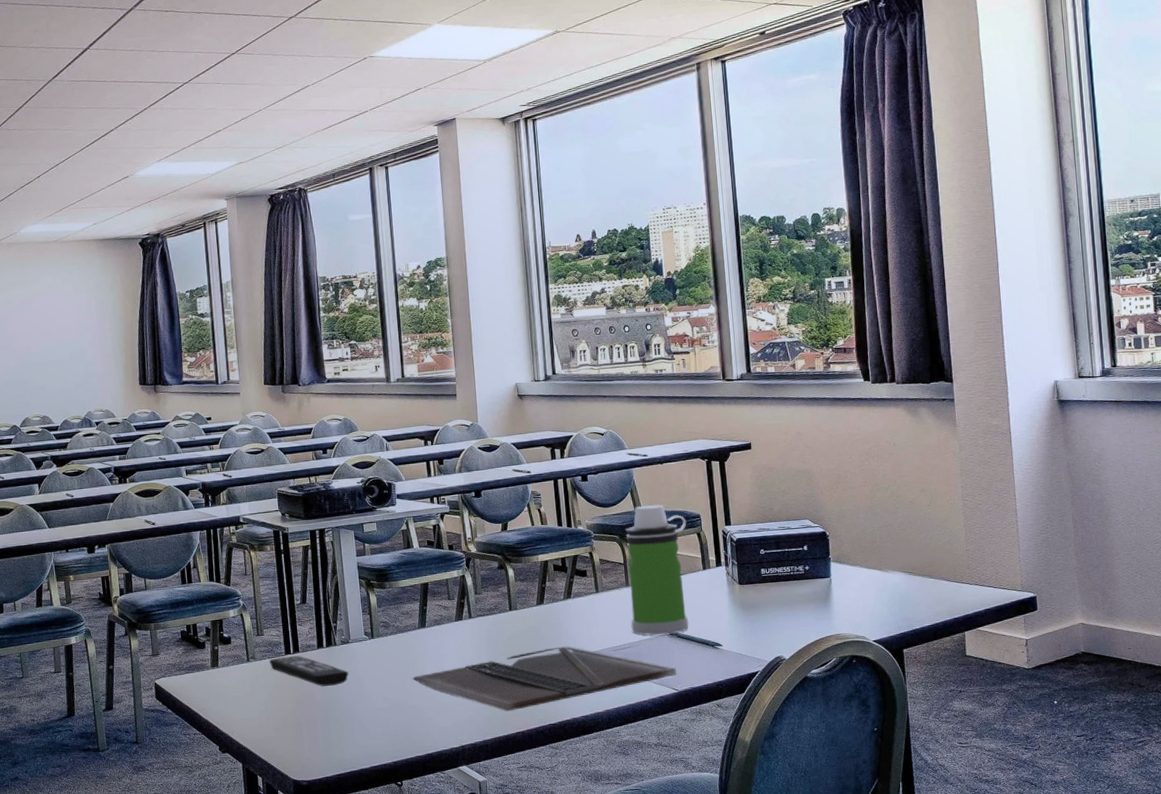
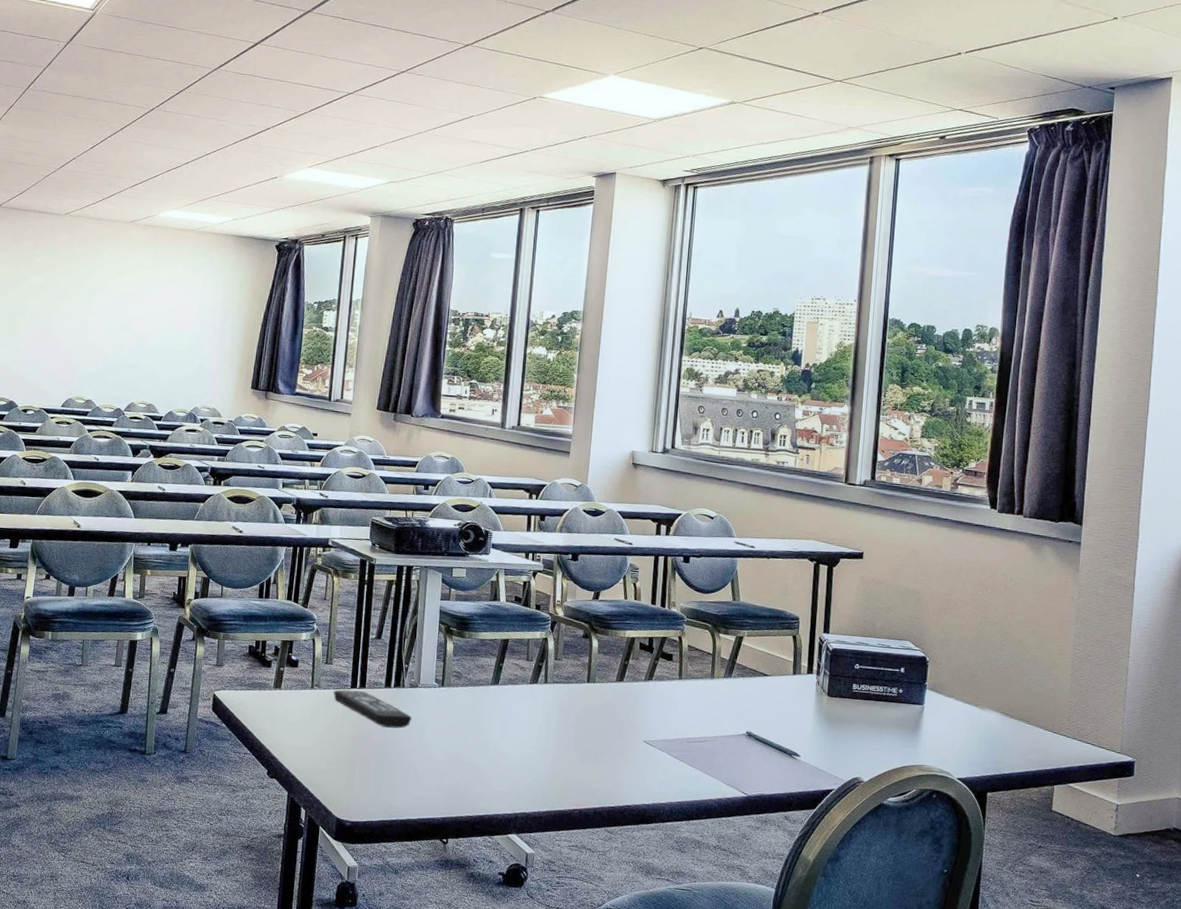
laptop: present [413,646,676,712] -> none [476,728,748,786]
water bottle: present [625,504,689,636] -> none [709,598,784,735]

